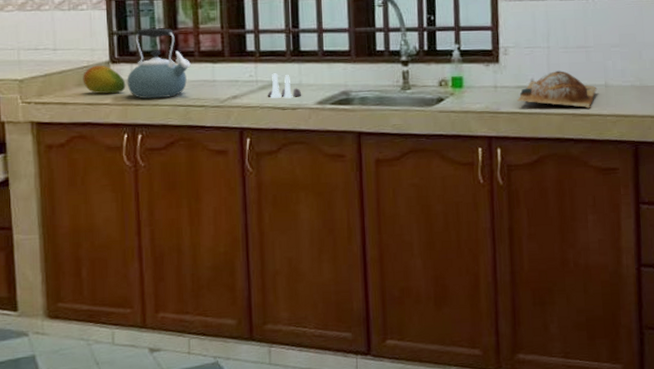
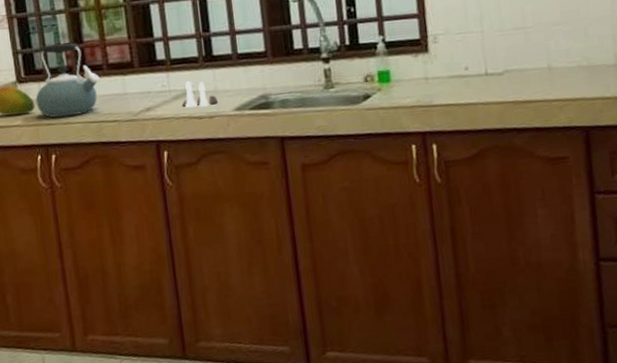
chopping board: present [516,71,598,108] -> none [450,56,540,95]

